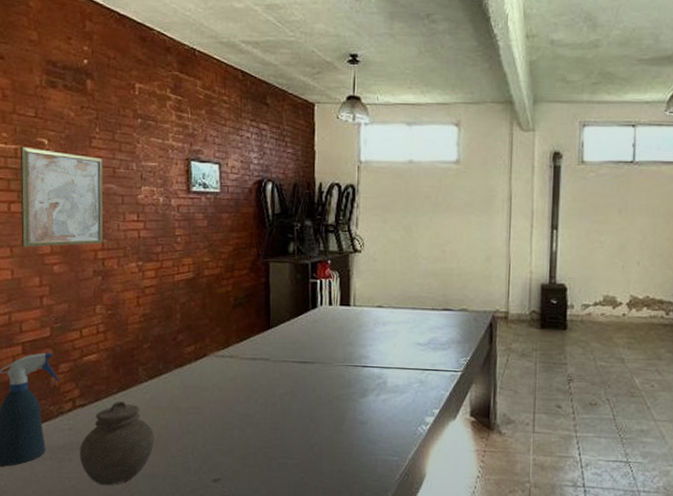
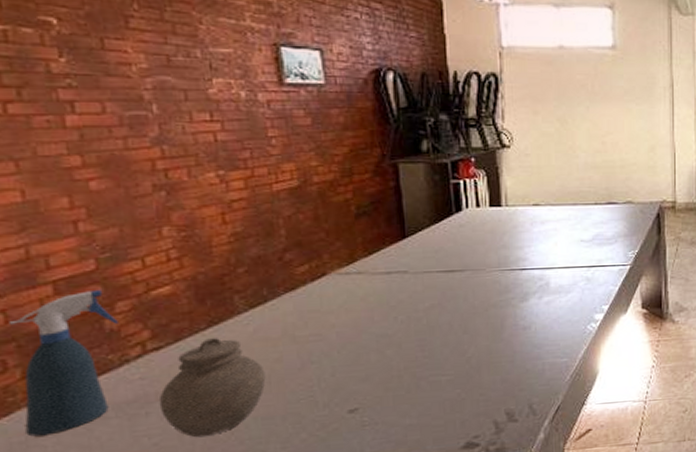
wall art: present [20,147,104,248] -> none [11,28,163,160]

